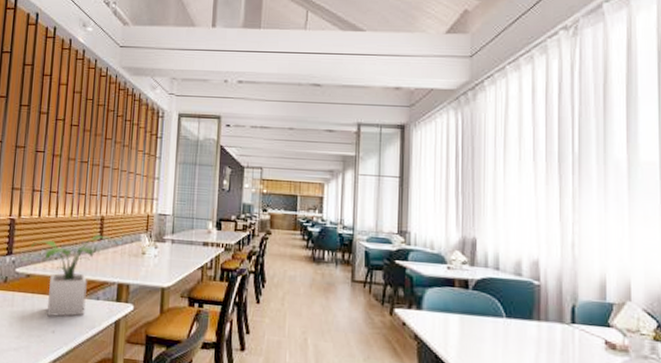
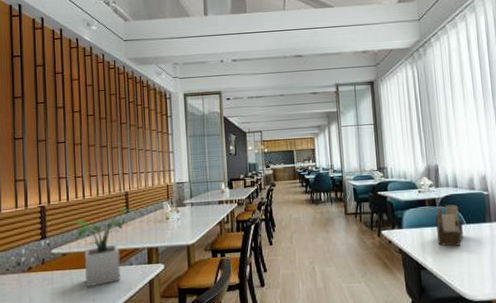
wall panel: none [466,289,501,344] -> present [435,204,463,246]

